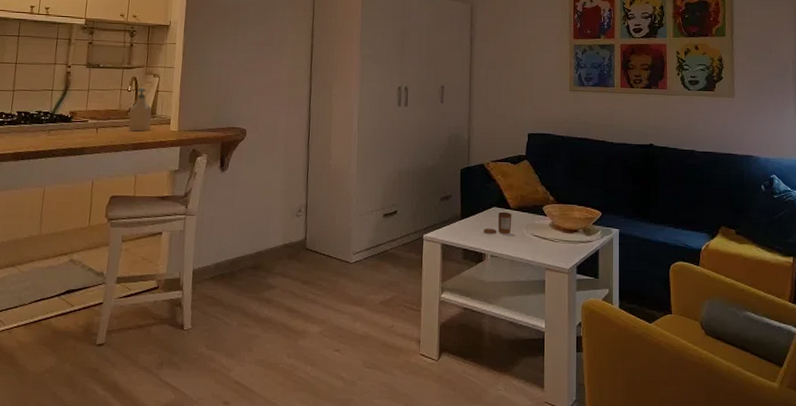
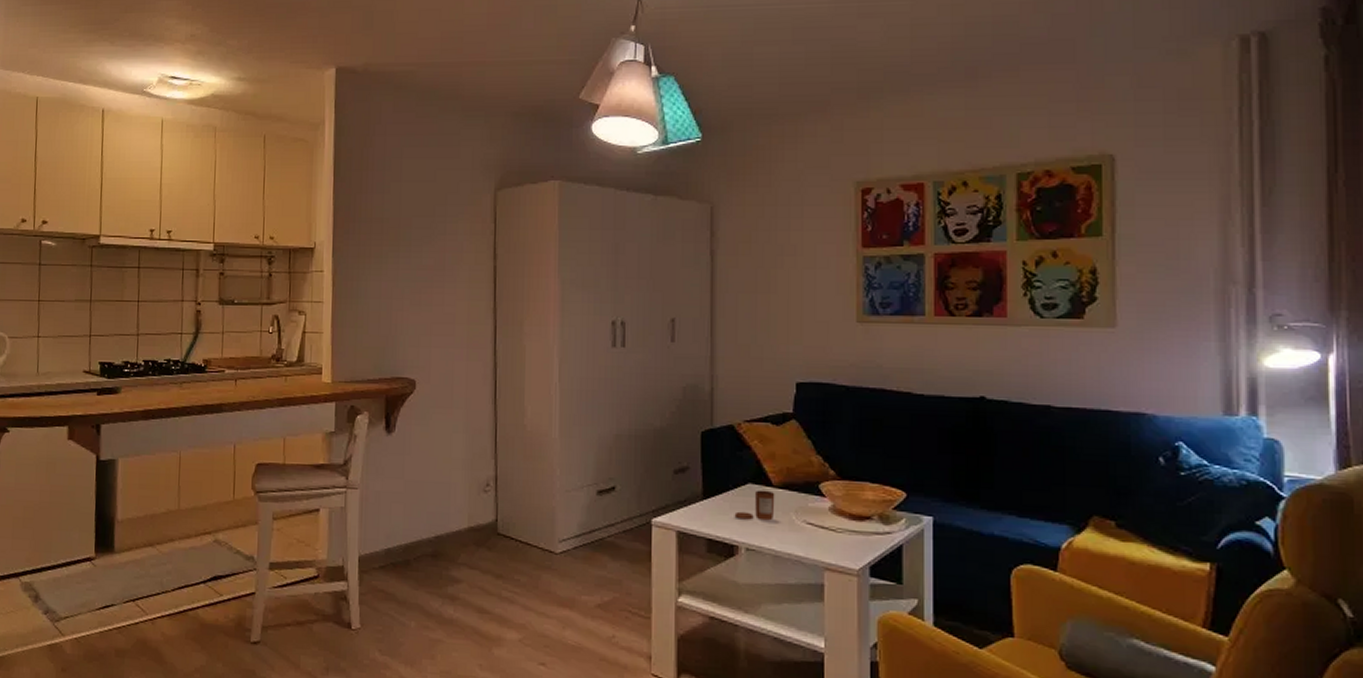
soap bottle: present [128,87,152,131] -> none [272,328,300,384]

